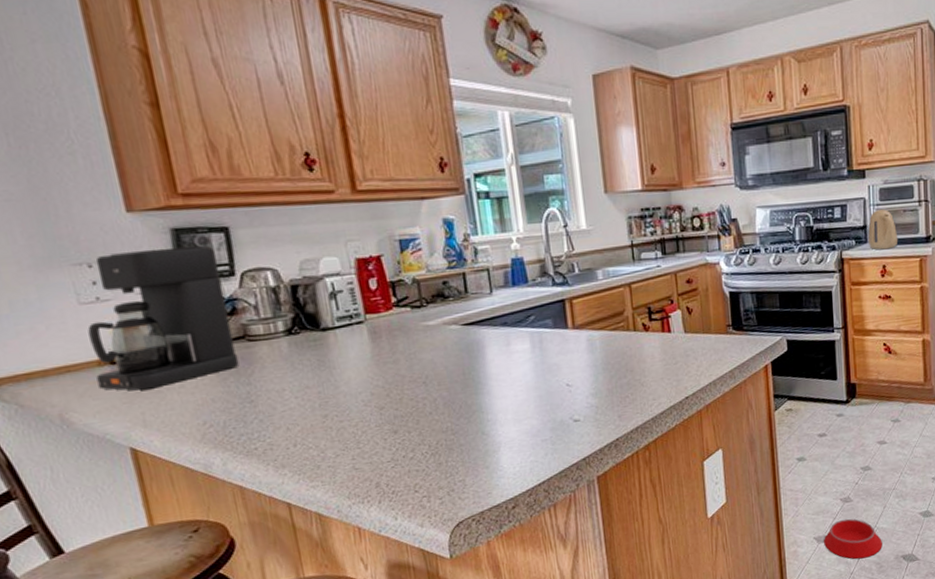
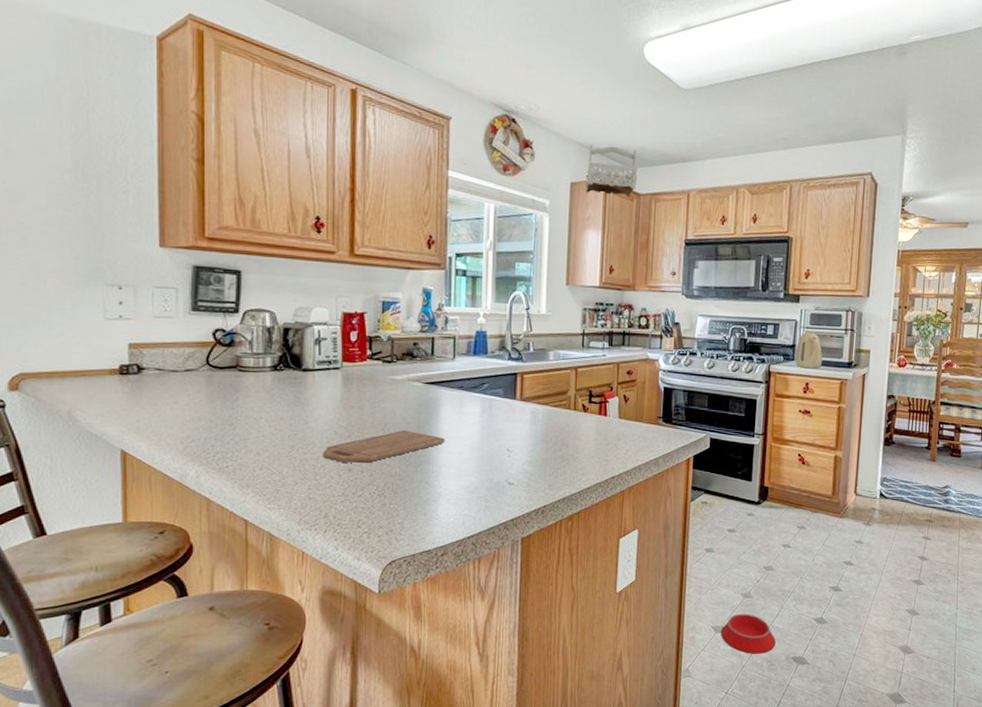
coffee maker: present [87,246,239,391] -> none [106,280,227,401]
cutting board: none [361,379,497,426] -> present [322,429,445,463]
decorative basket: none [608,26,669,85] -> present [585,144,638,197]

